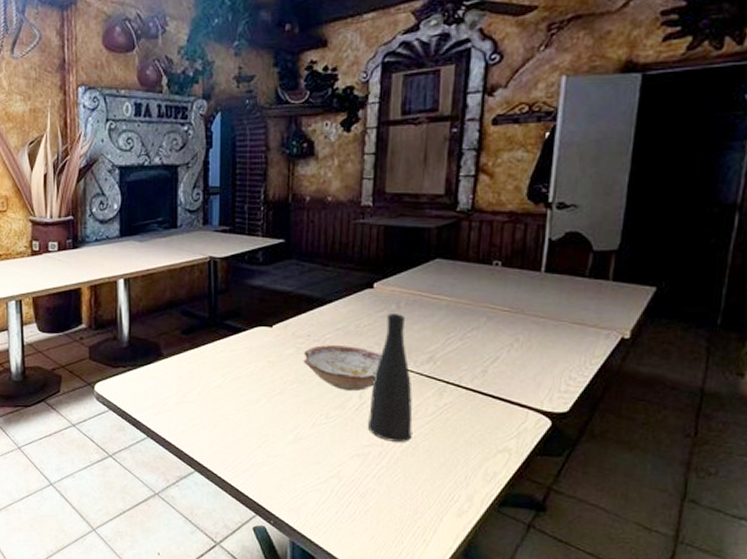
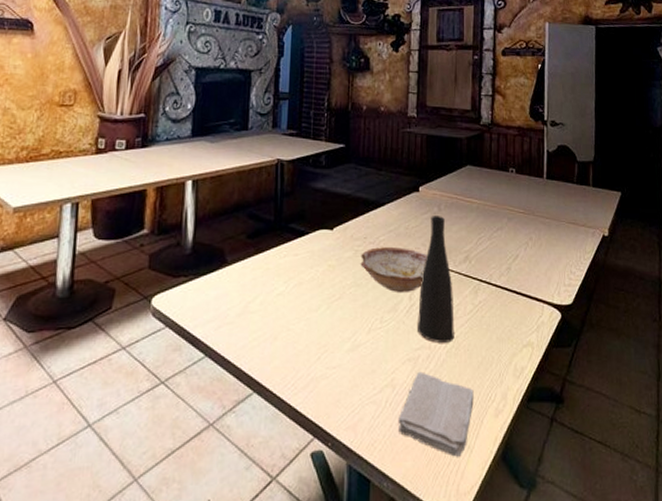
washcloth: none [345,467,433,548] -> present [399,371,474,457]

